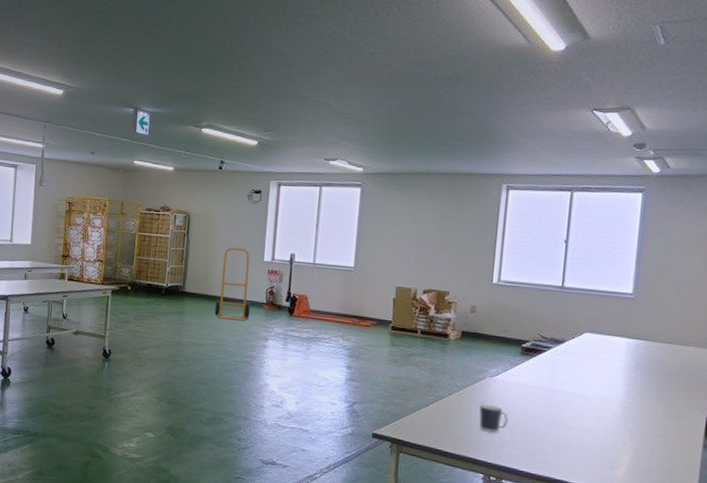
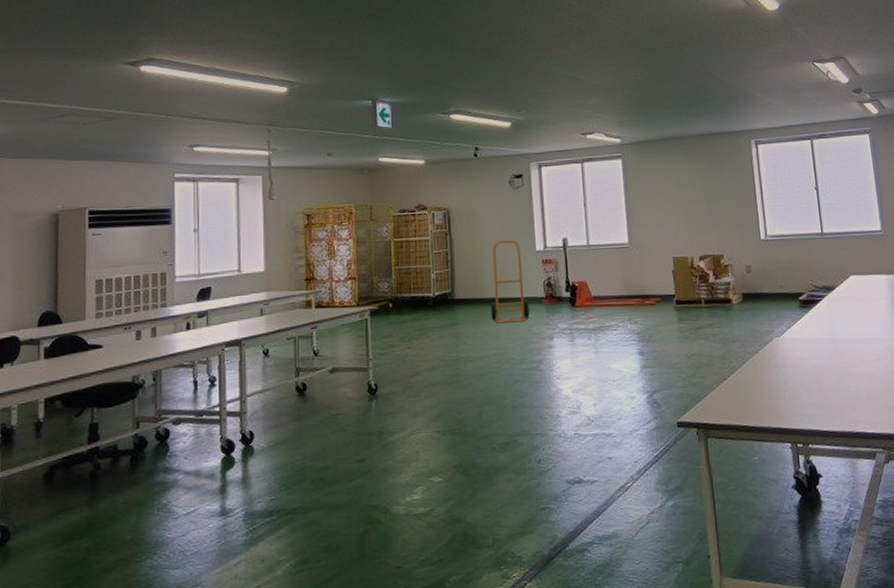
mug: present [479,404,508,433] -> none [774,366,802,396]

